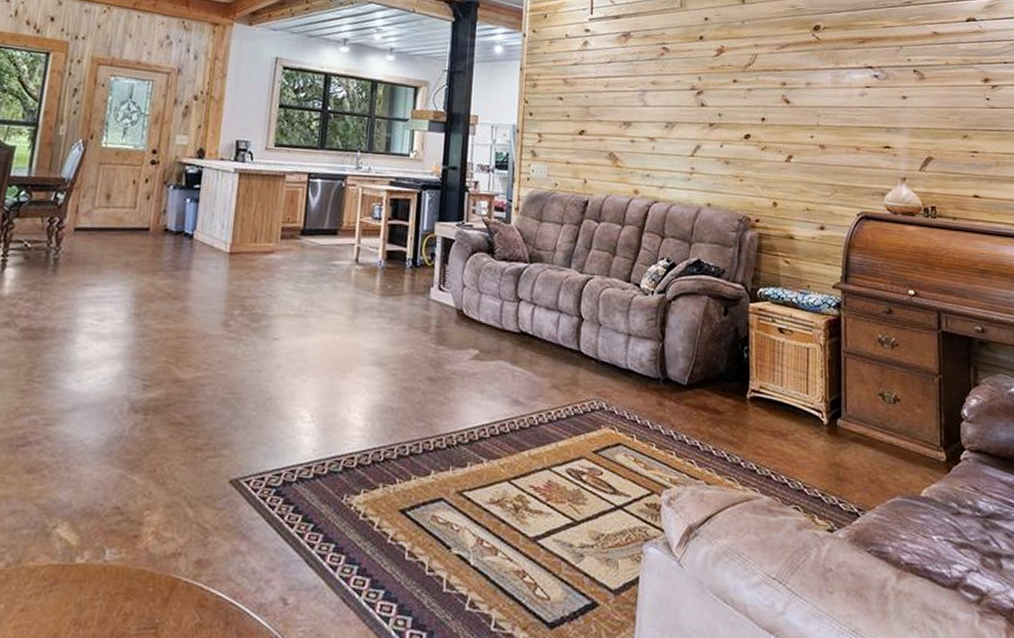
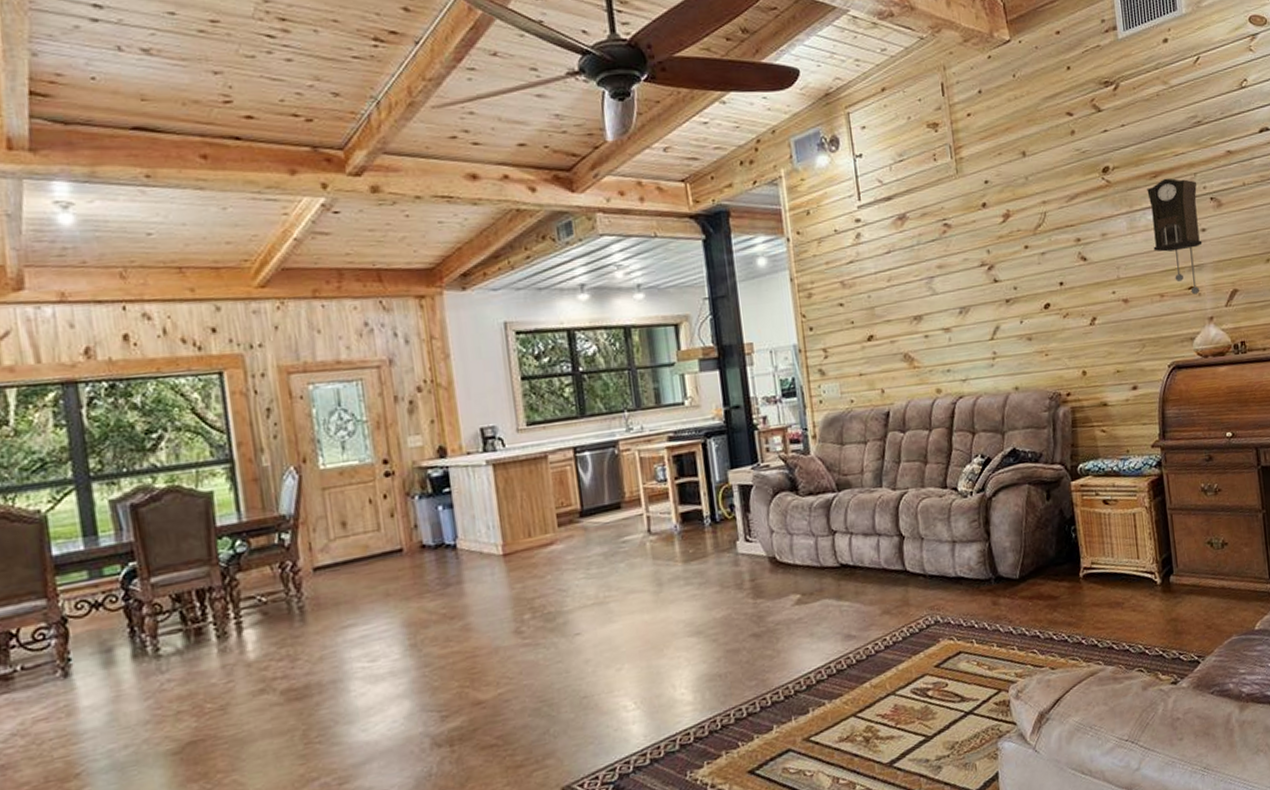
pendulum clock: none [854,45,902,154] -> present [1147,178,1203,295]

